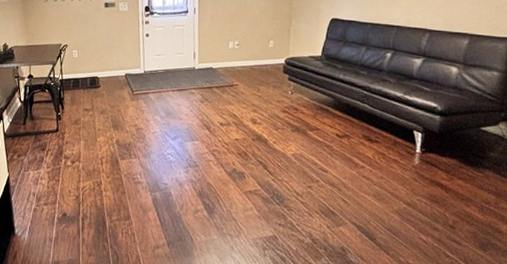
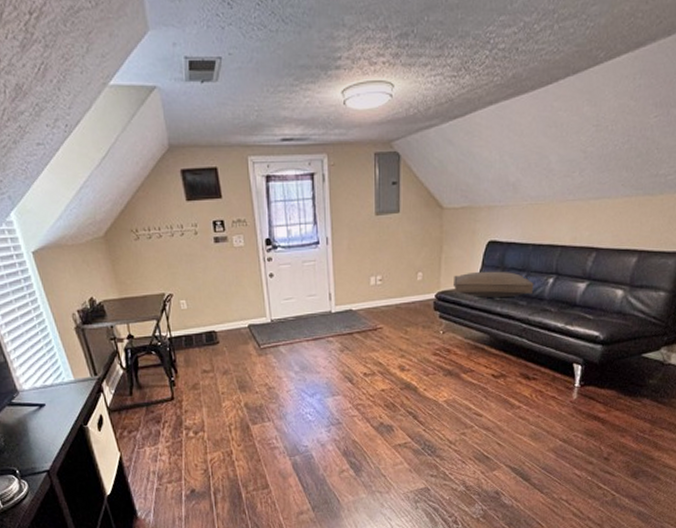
cushion: none [301,43,373,67] -> present [454,271,534,298]

